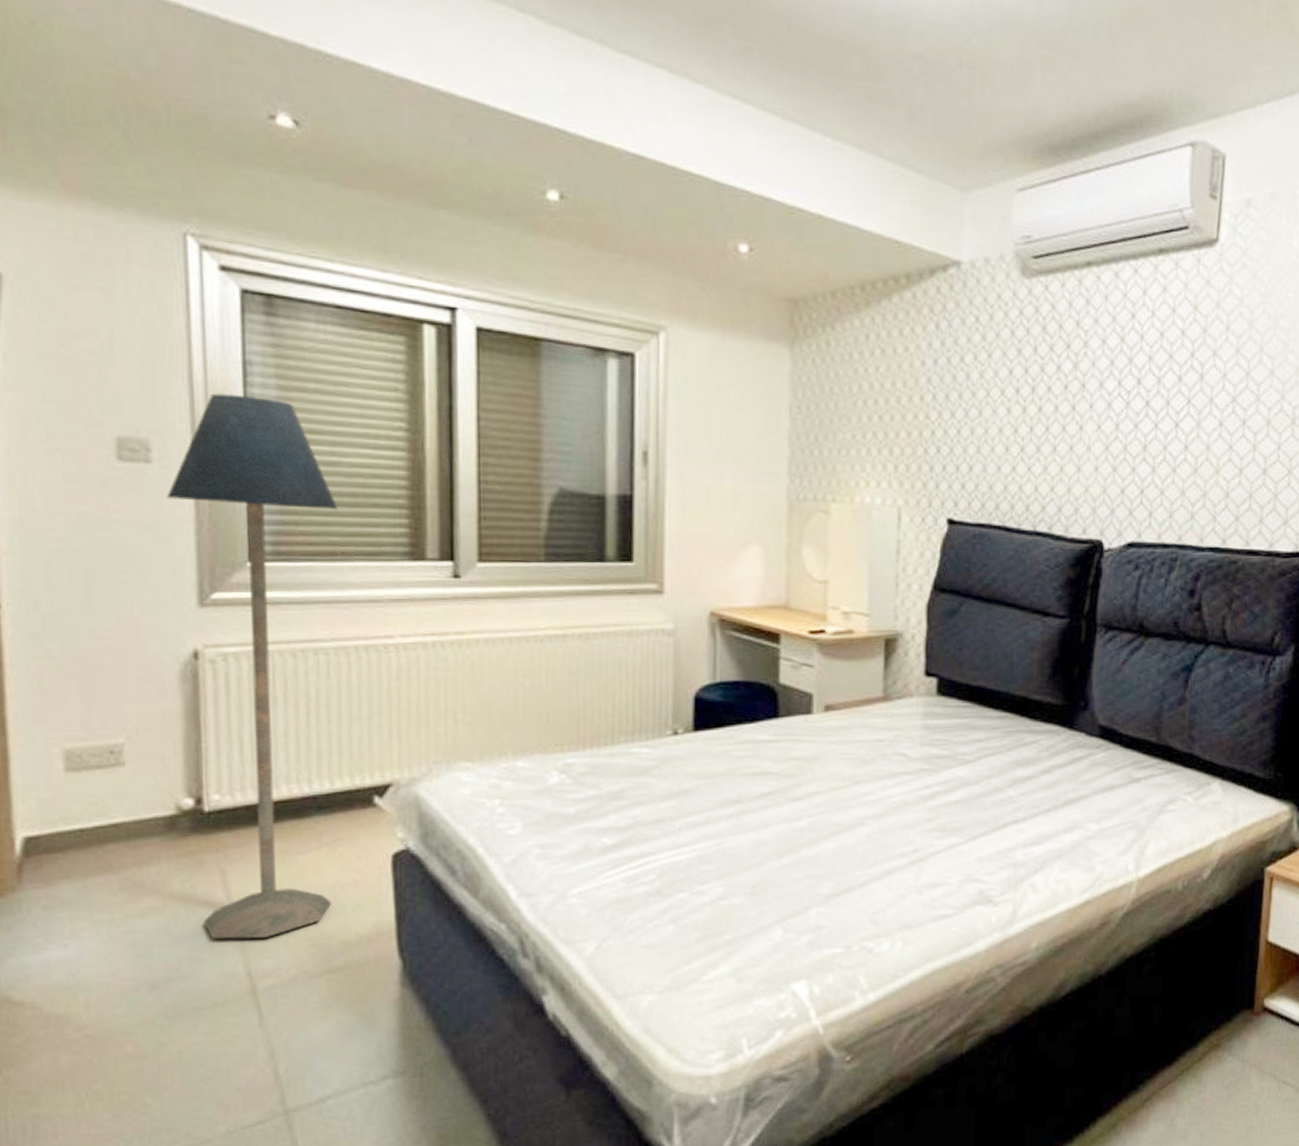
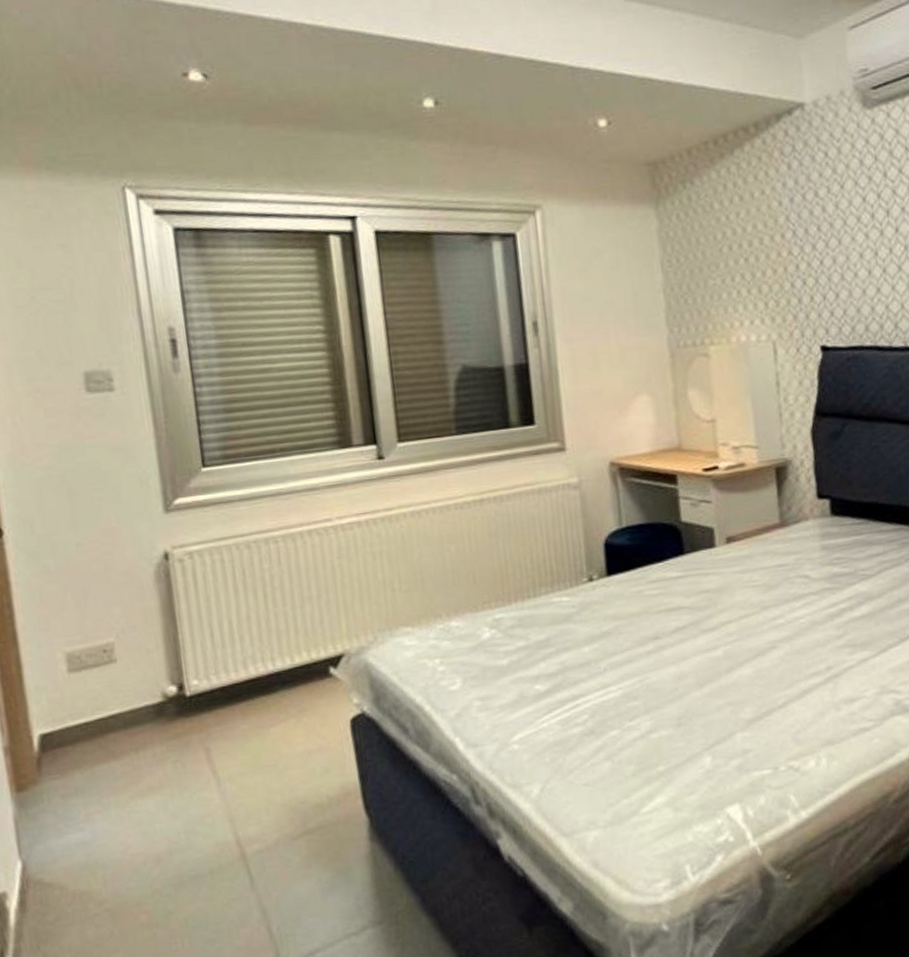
floor lamp: present [166,393,337,940] -> none [129,320,302,812]

